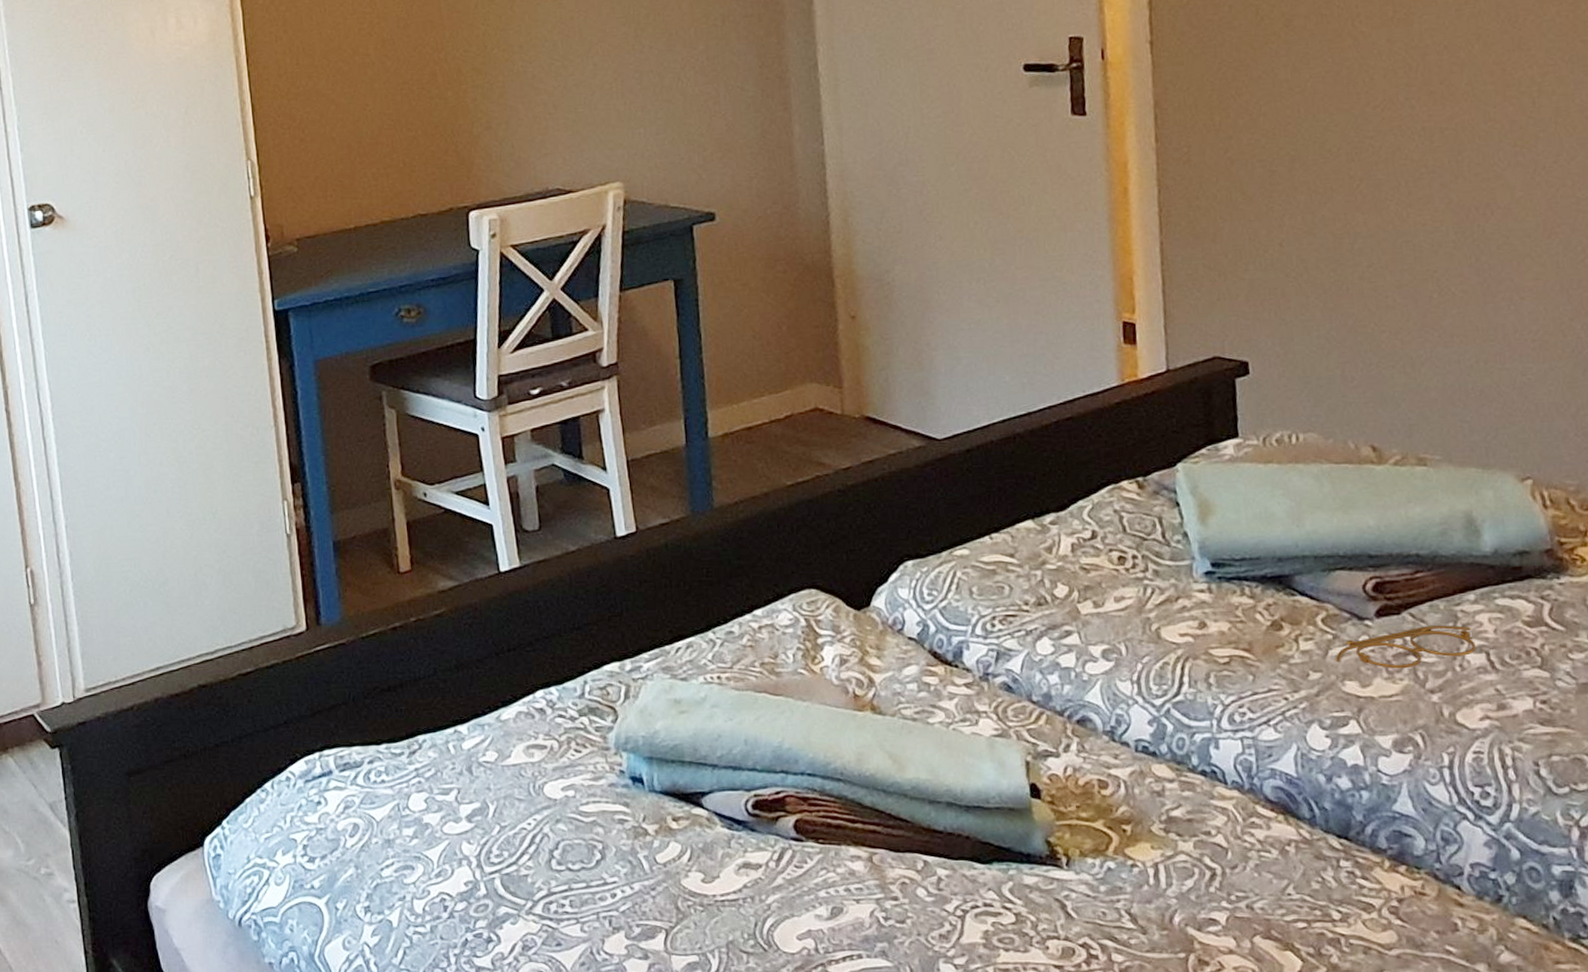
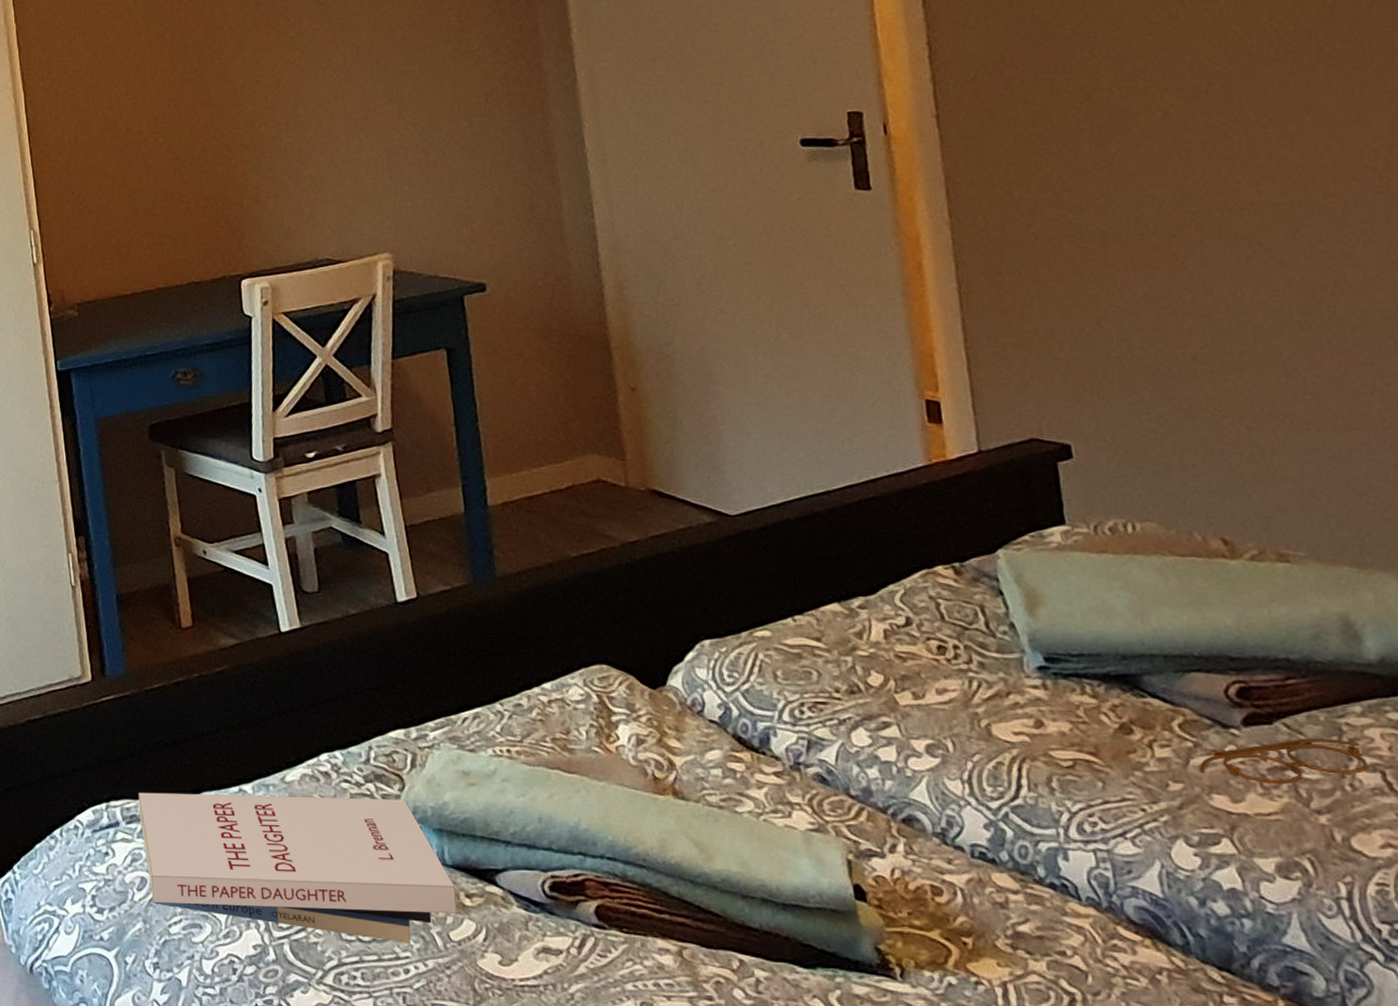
books: none [352,730,664,869] -> present [138,792,457,943]

